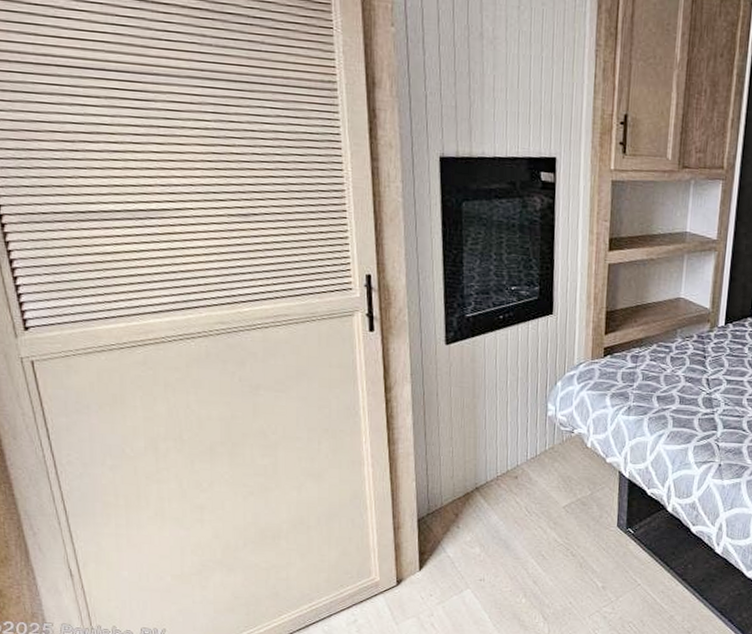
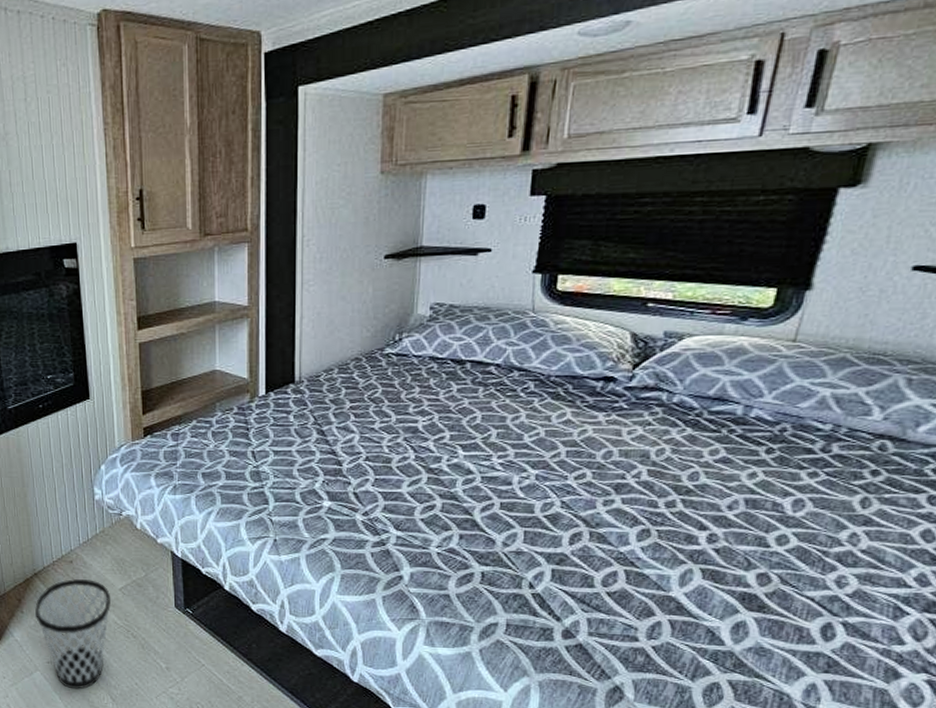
wastebasket: none [472,494,554,608] -> present [35,578,112,689]

